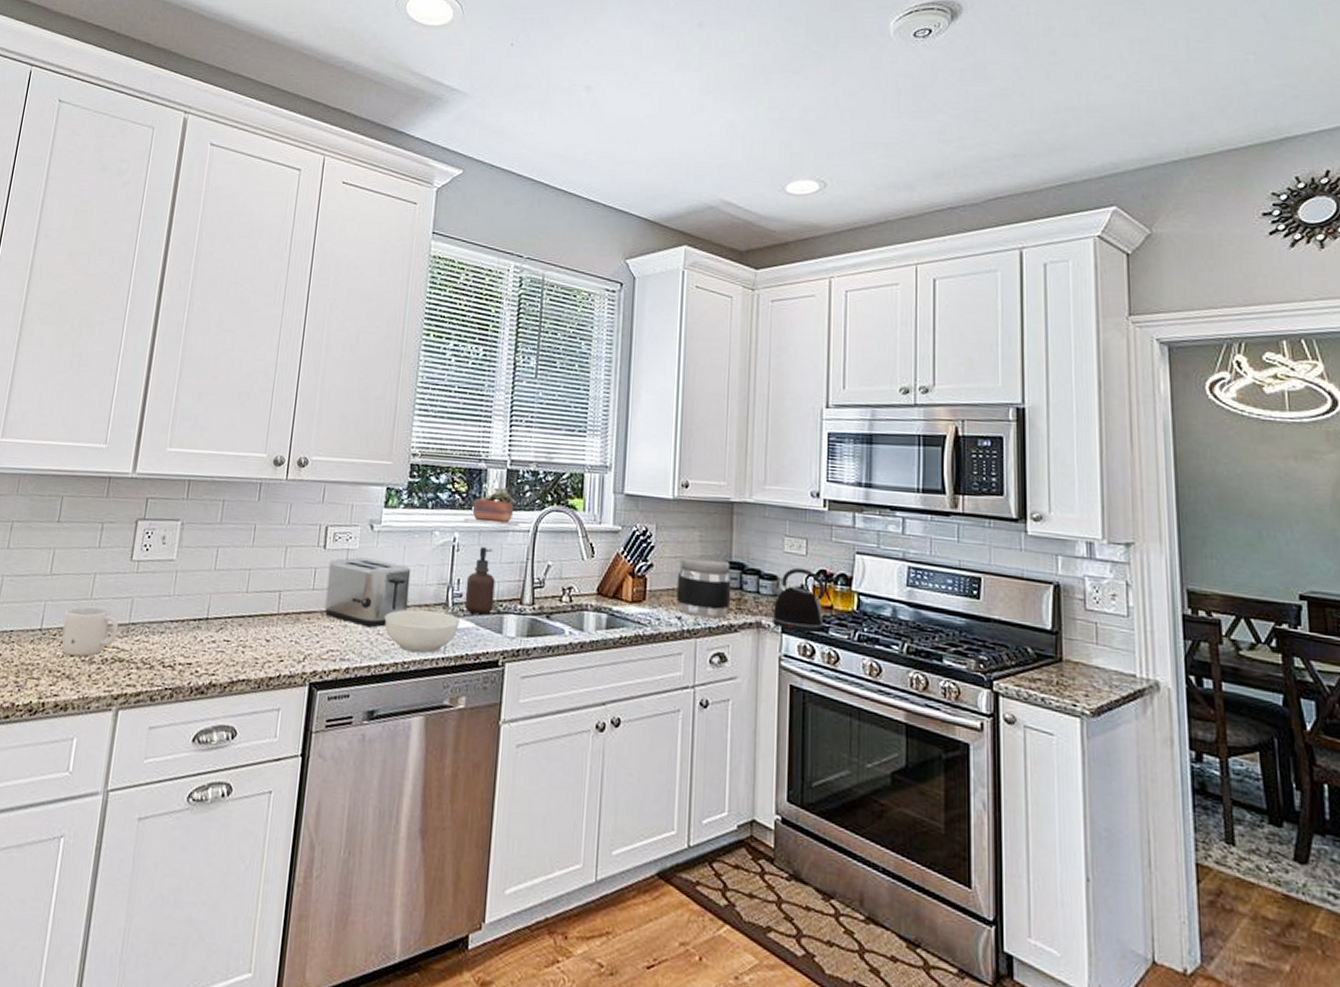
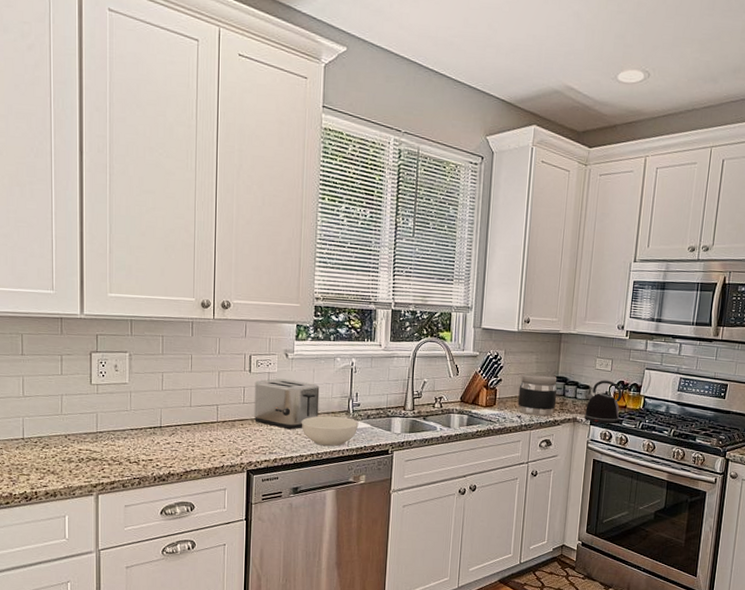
mug: present [61,605,119,657] -> none [41,420,88,458]
succulent plant: present [464,487,521,527] -> none [359,324,403,354]
soap dispenser: present [464,546,495,615] -> none [362,369,385,418]

